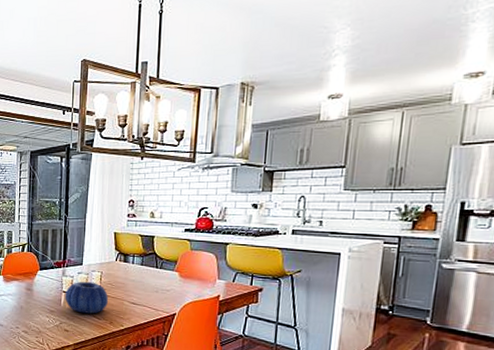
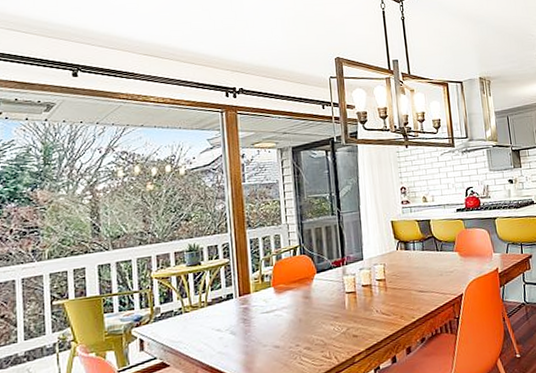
decorative bowl: present [65,281,108,314] -> none [348,276,395,313]

